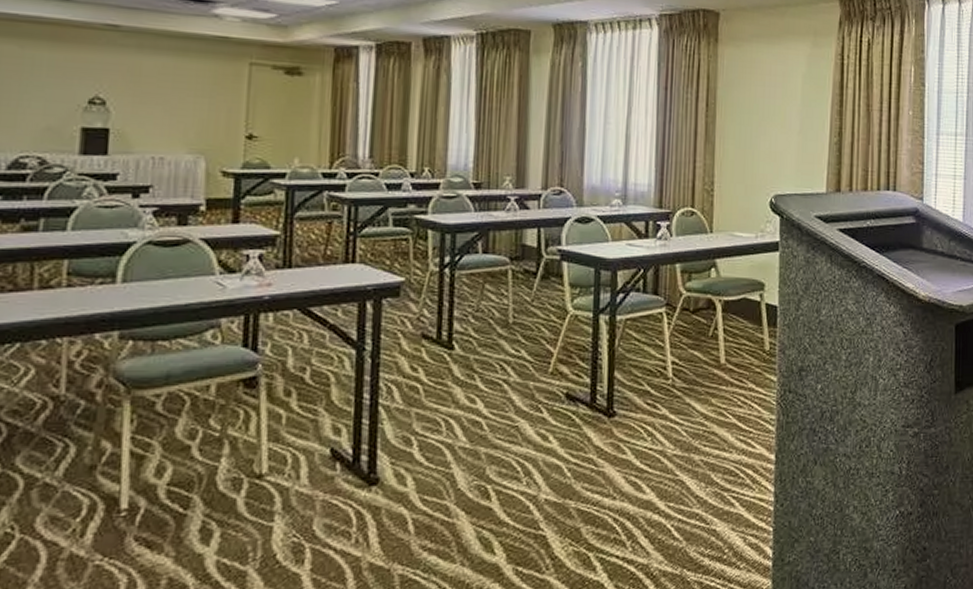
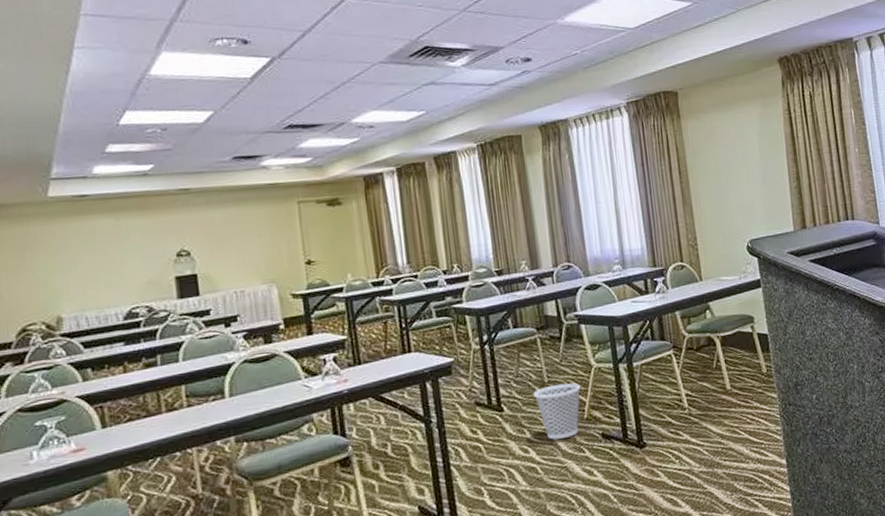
wastebasket: none [493,327,551,392] -> present [533,383,581,440]

